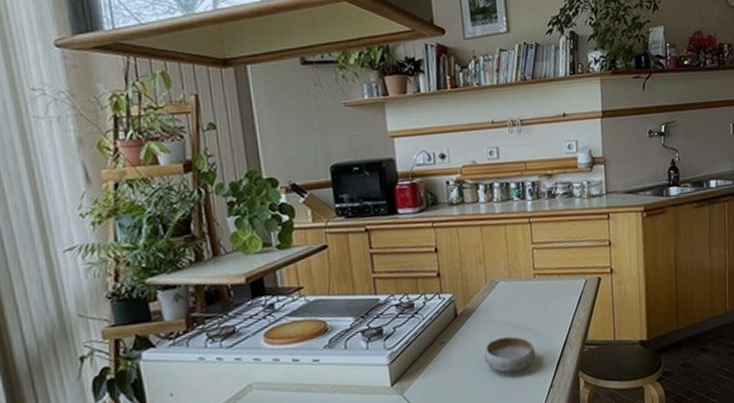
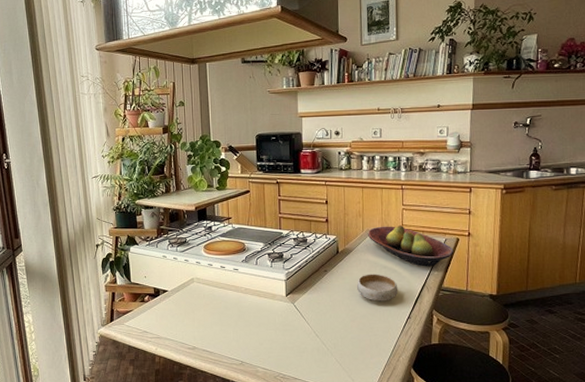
fruit bowl: none [491,268,596,319] -> present [367,224,454,267]

